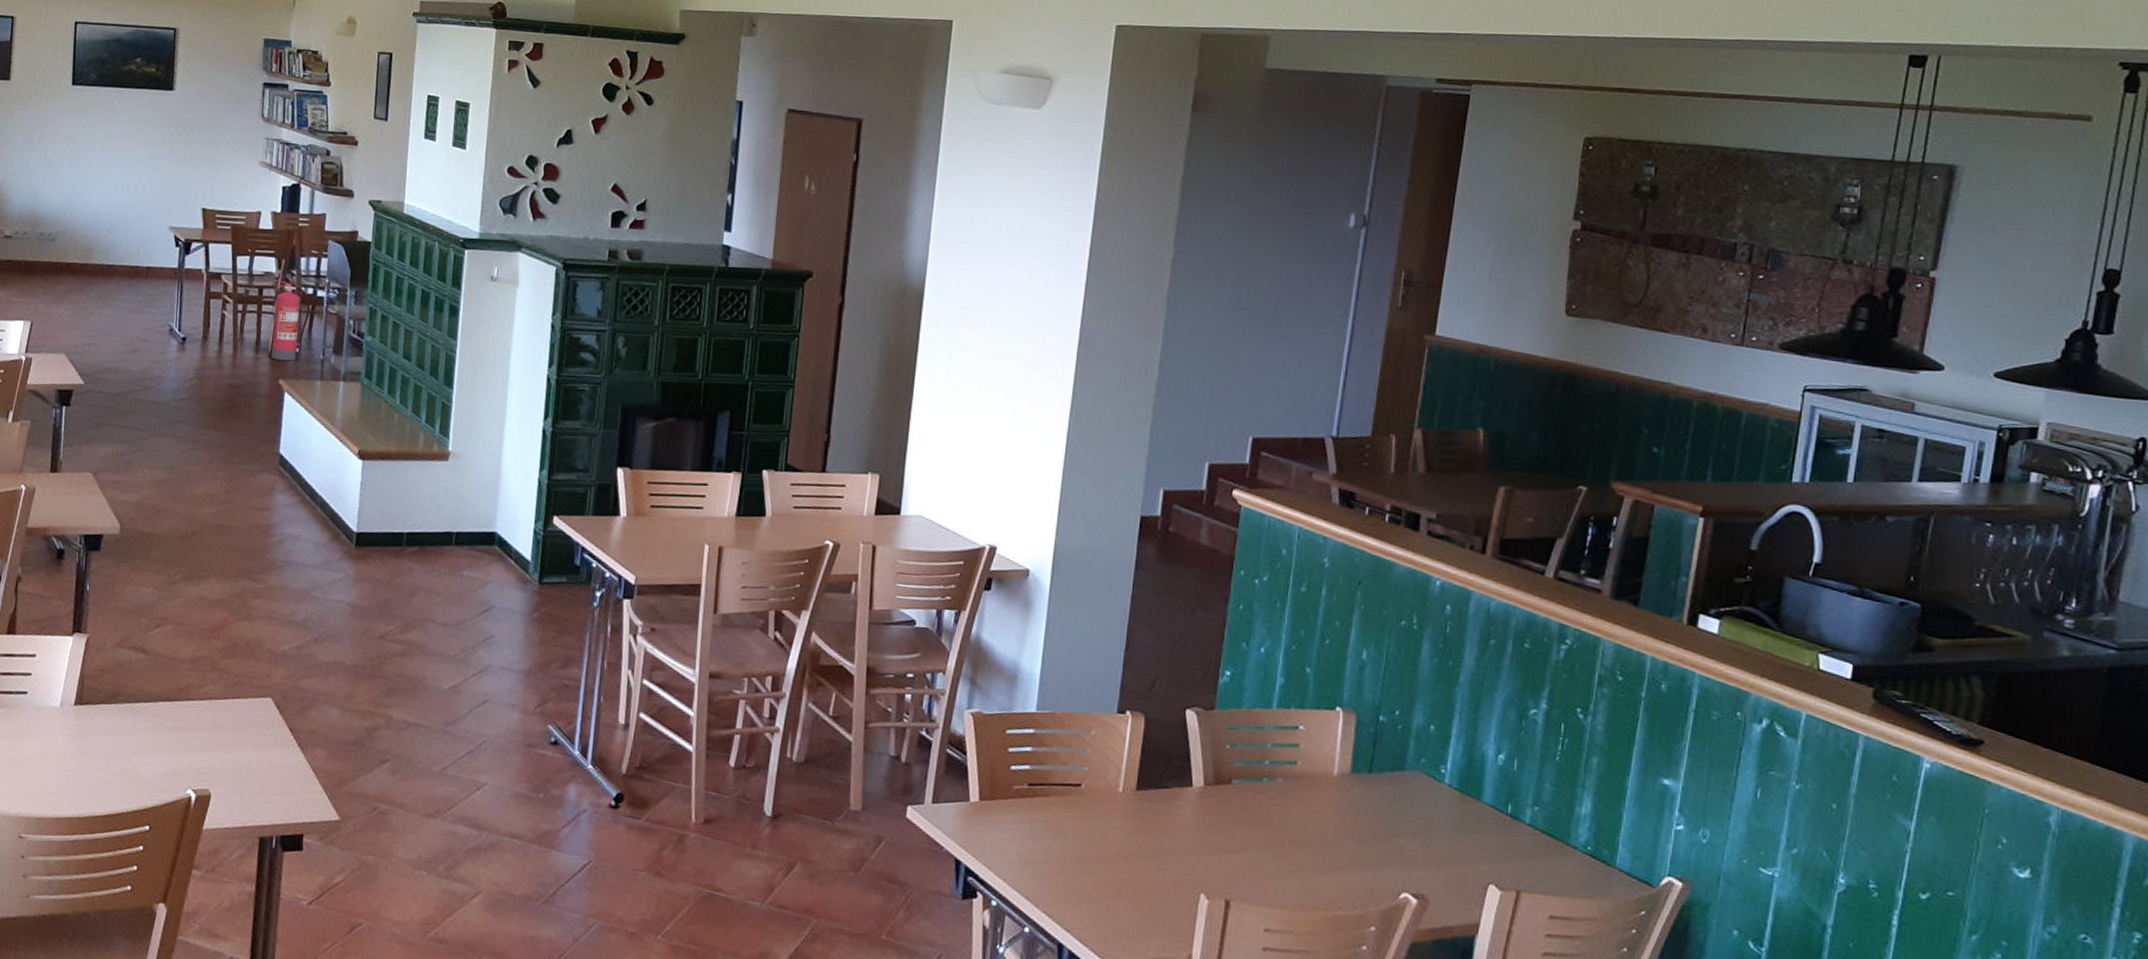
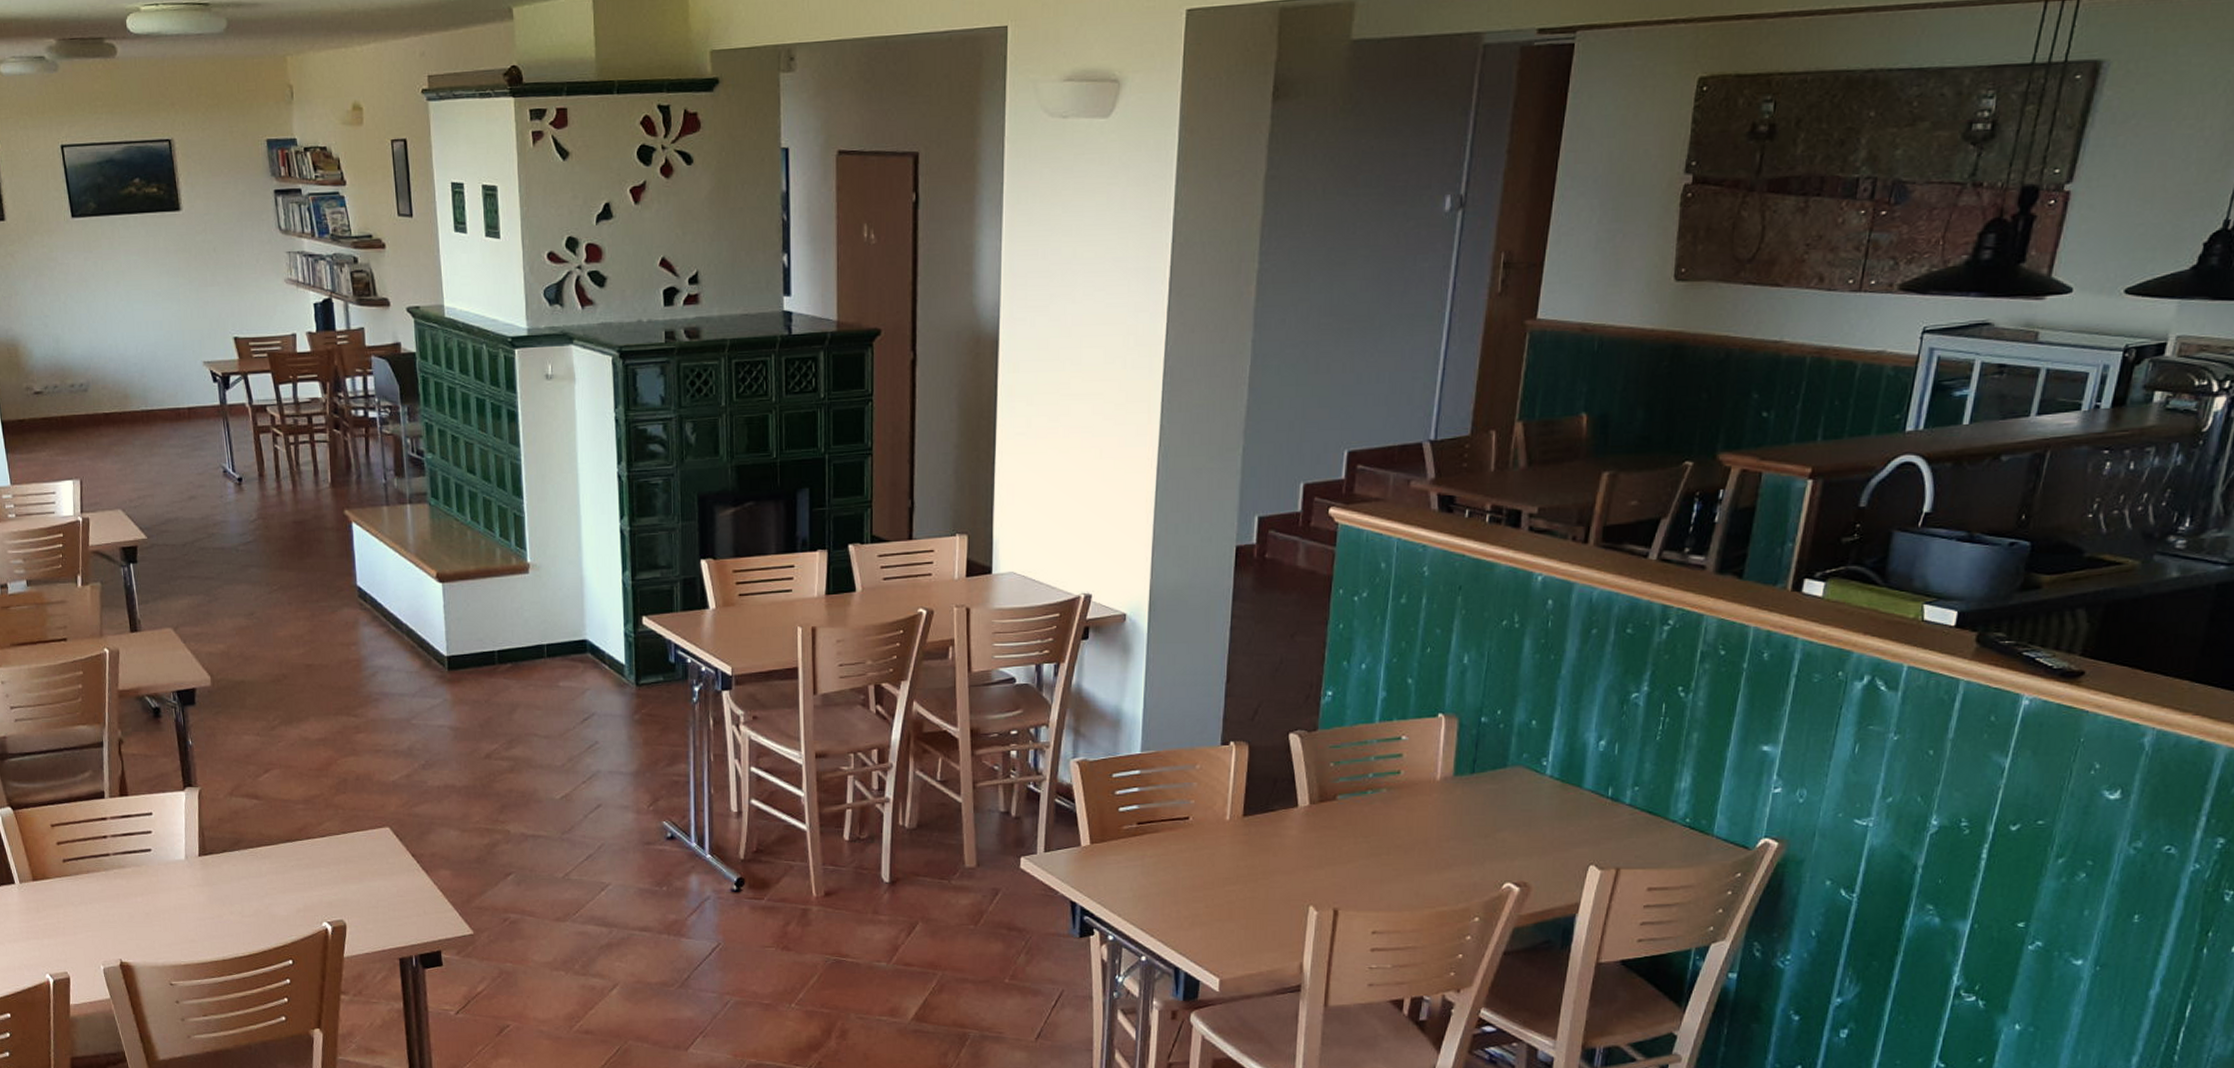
fire extinguisher: present [271,279,311,361] -> none [321,405,365,490]

